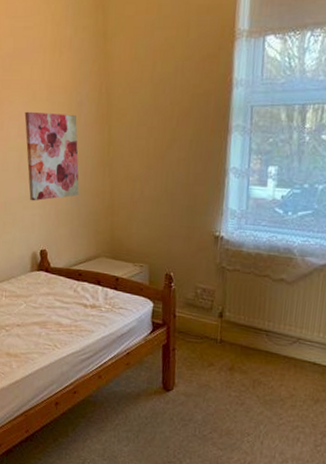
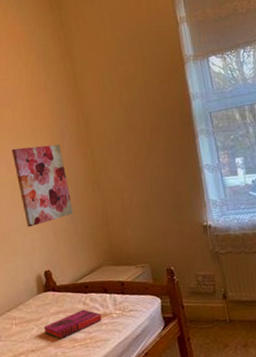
hardback book: none [32,296,91,321] -> present [43,309,102,339]

